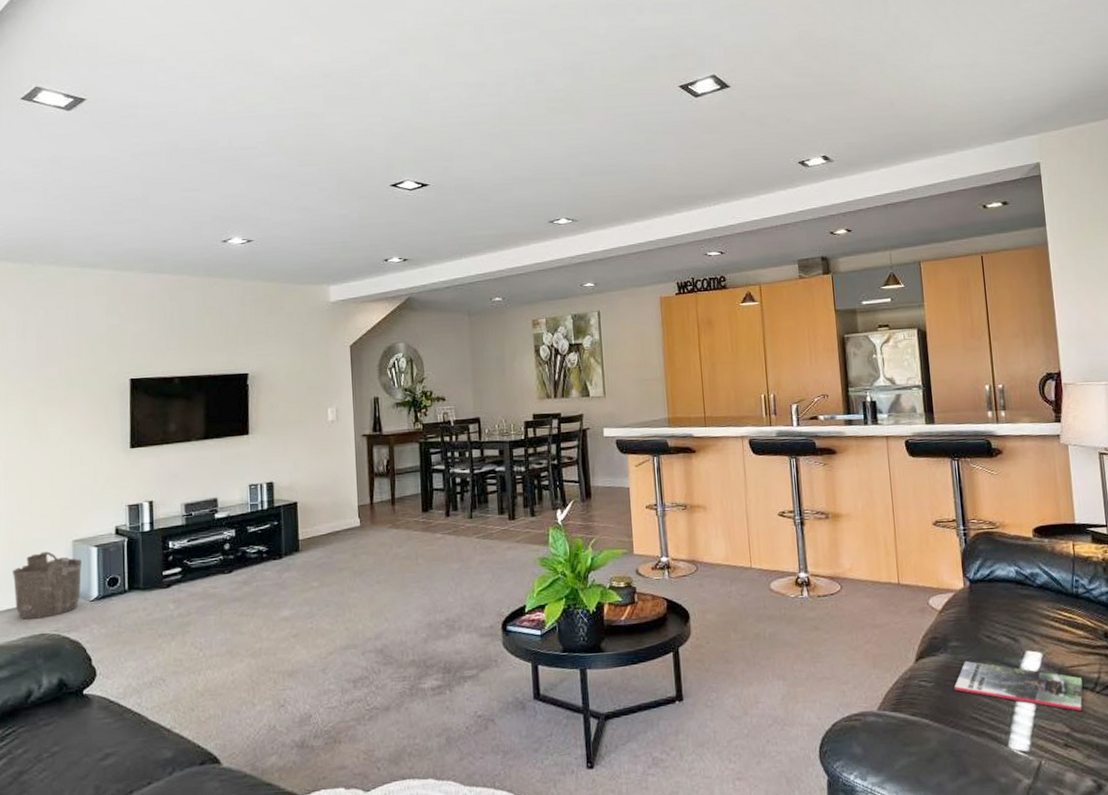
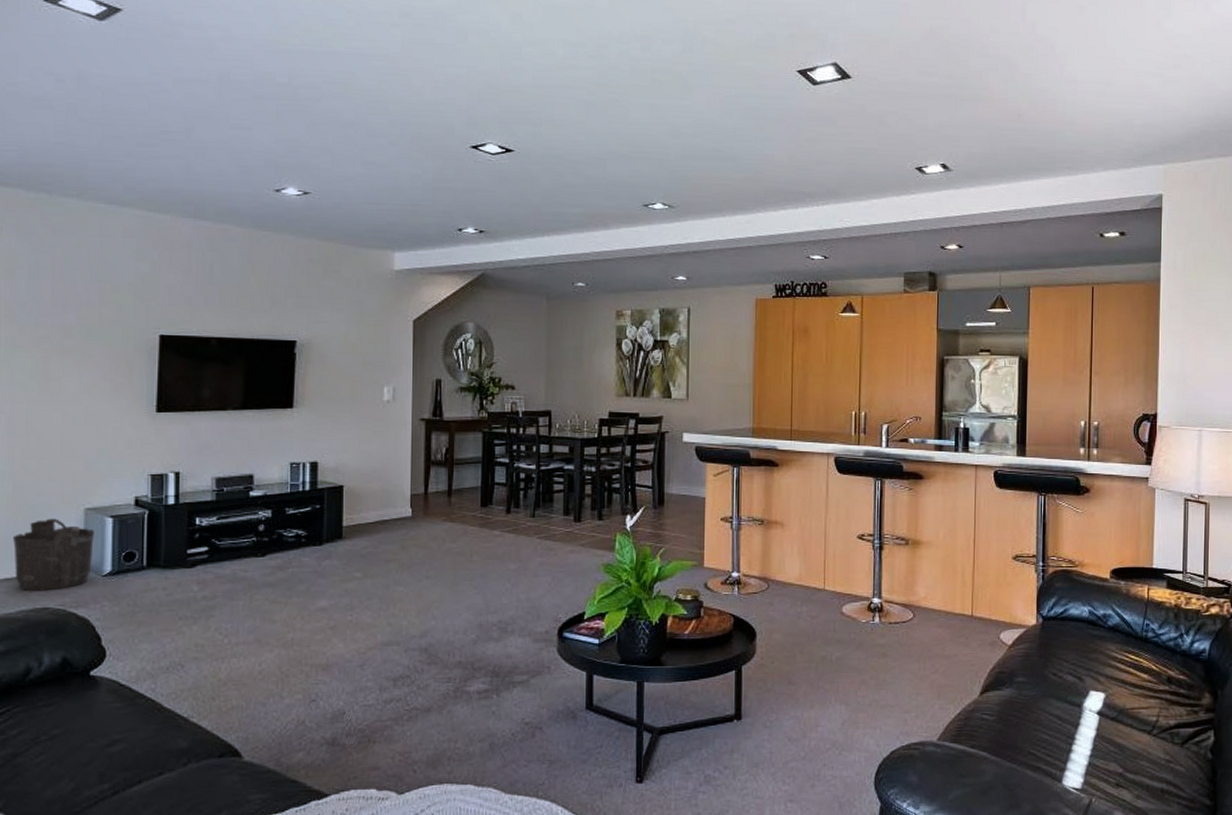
magazine: present [954,661,1083,711] -> none [1015,697,1140,752]

